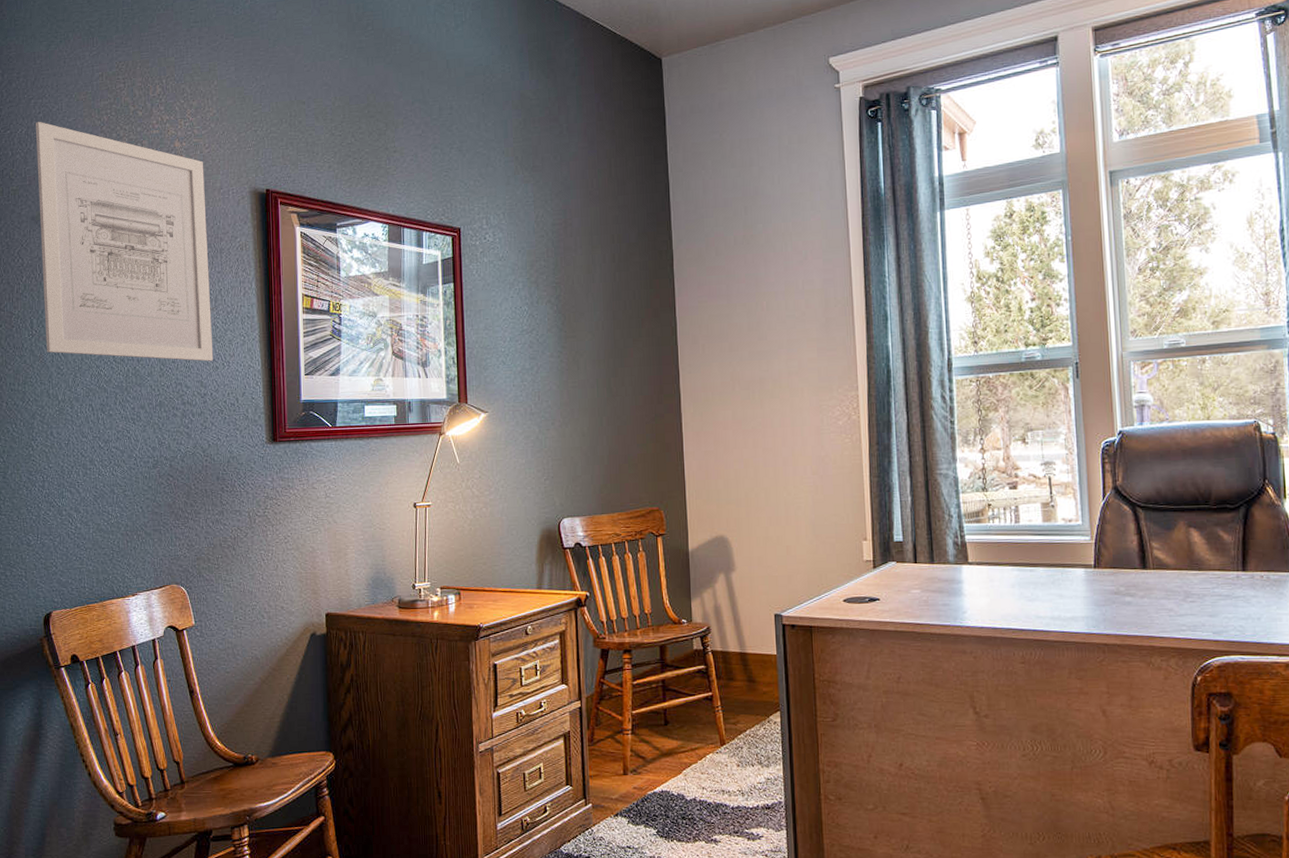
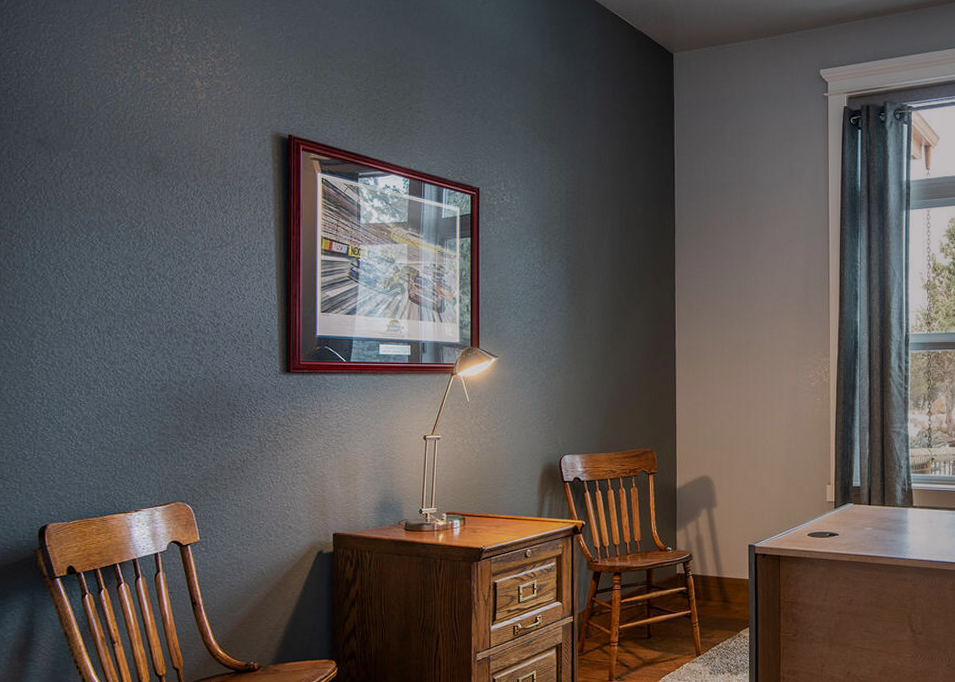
wall art: present [36,121,214,362] -> none [45,45,228,293]

